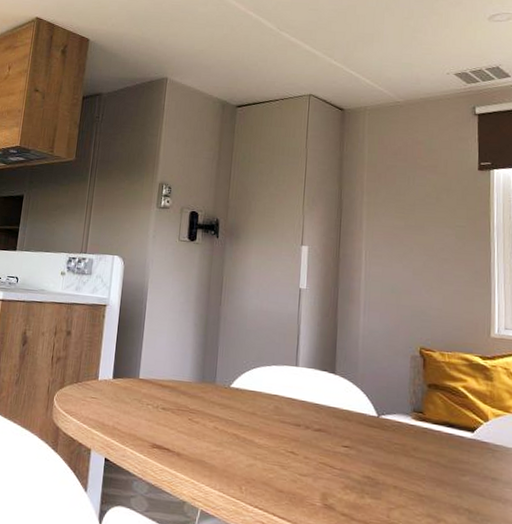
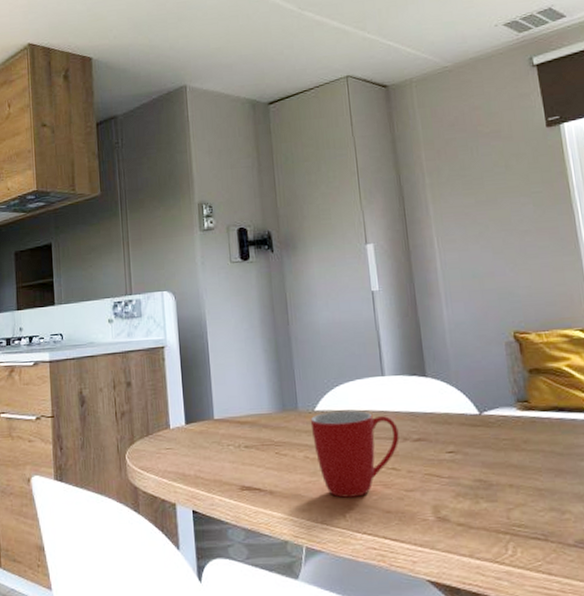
mug: none [224,390,303,473] -> present [310,410,399,498]

